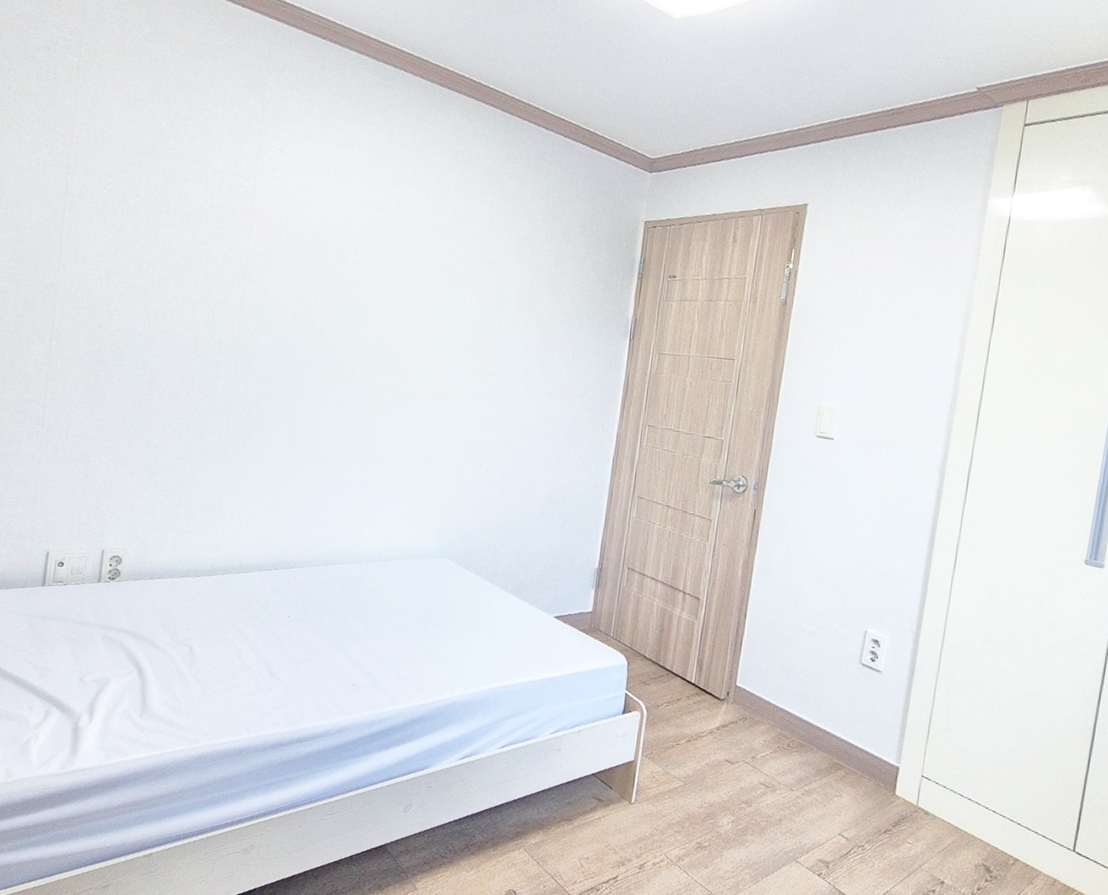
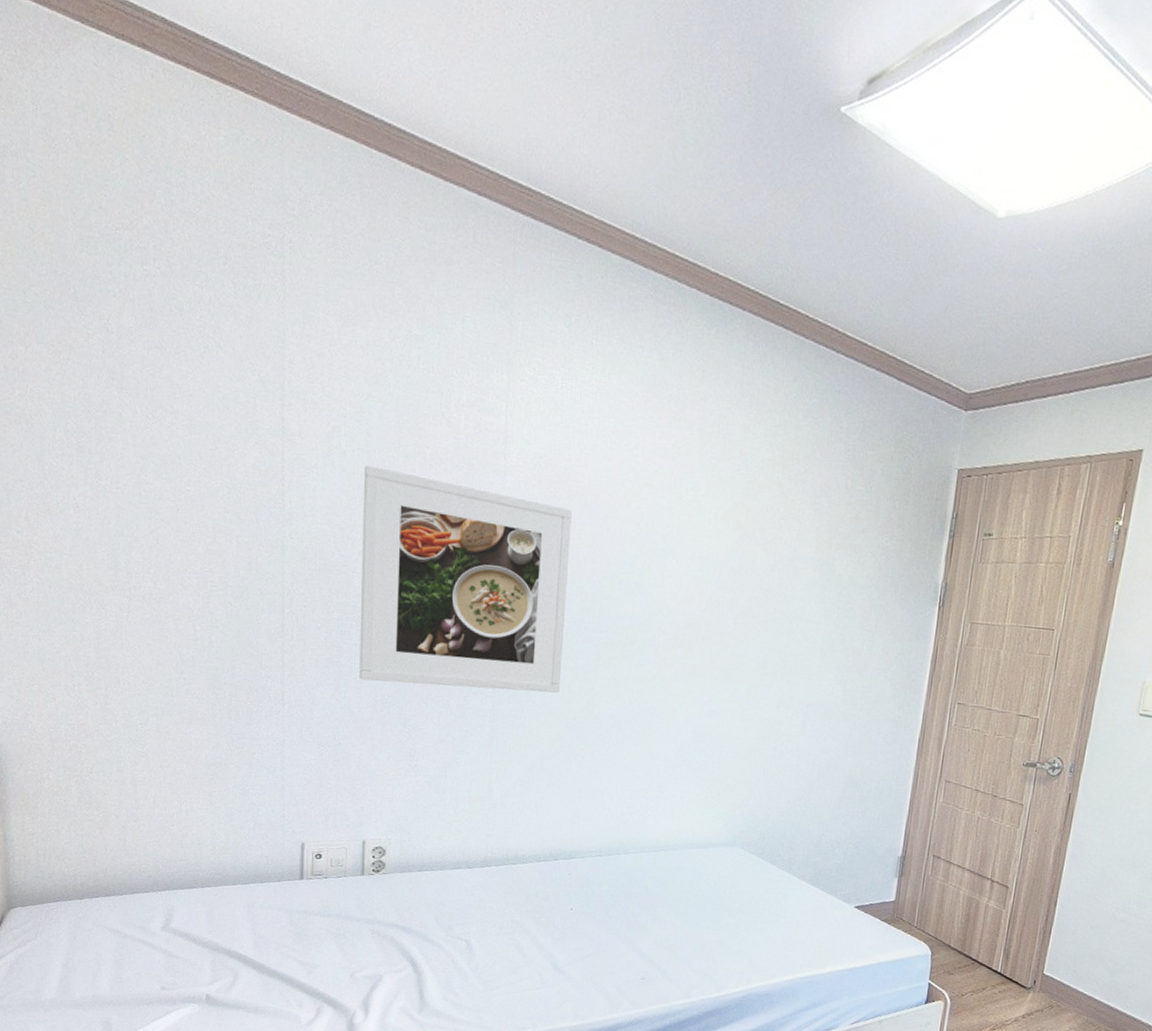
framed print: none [112,220,307,416] -> present [360,465,572,693]

